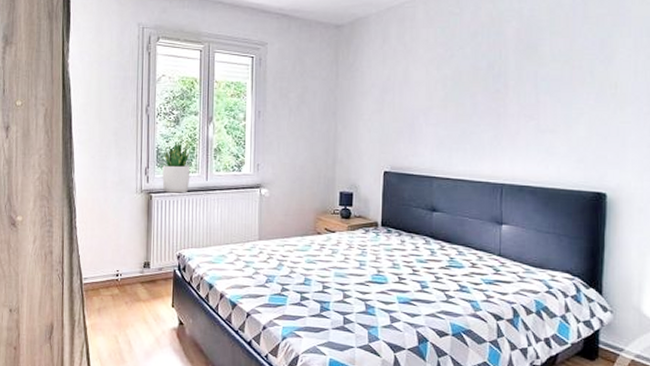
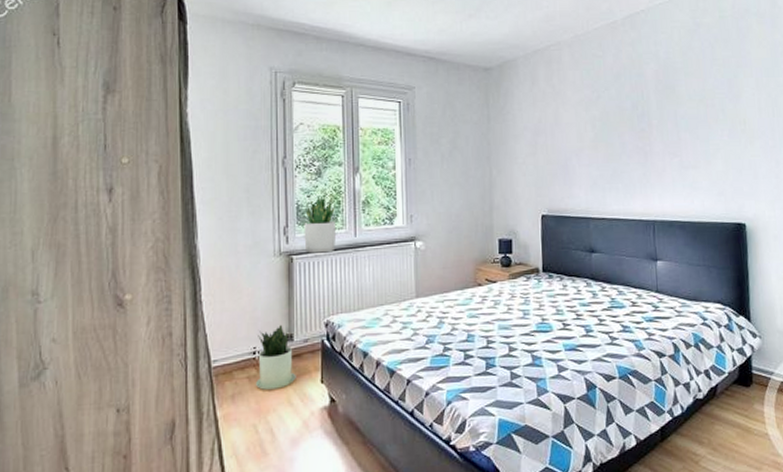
planter: none [117,254,151,308] -> present [255,325,296,390]

